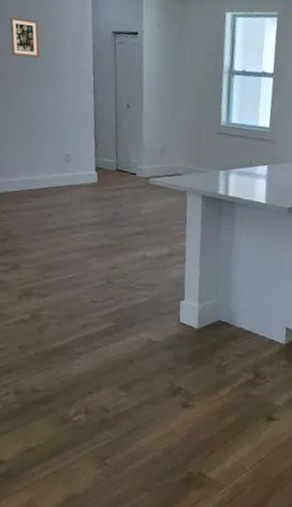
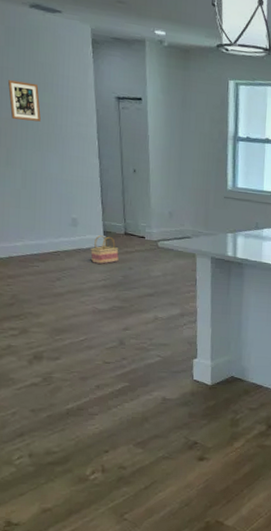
basket: none [82,171,110,202] -> present [90,235,119,265]

